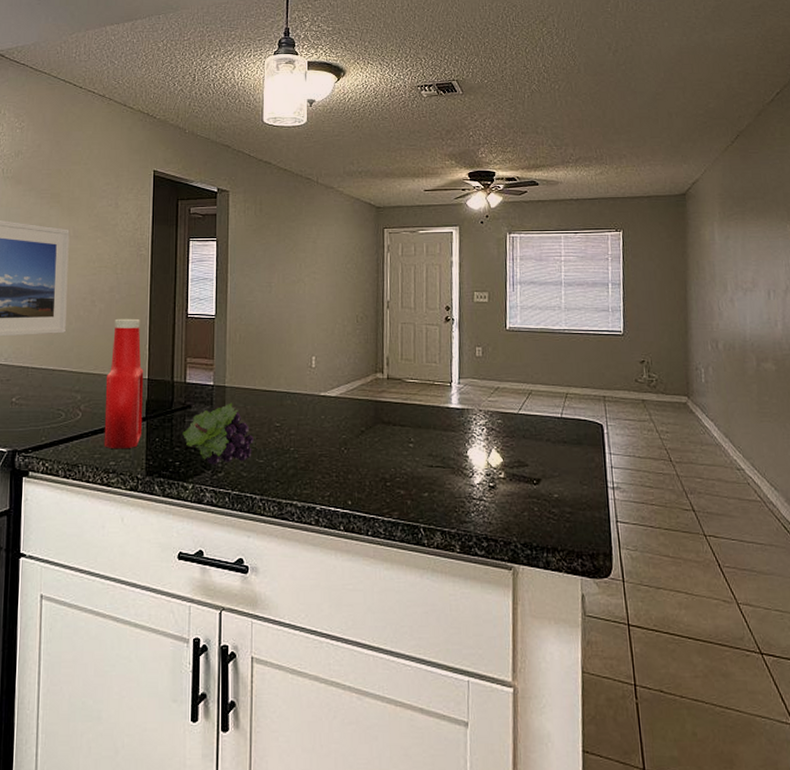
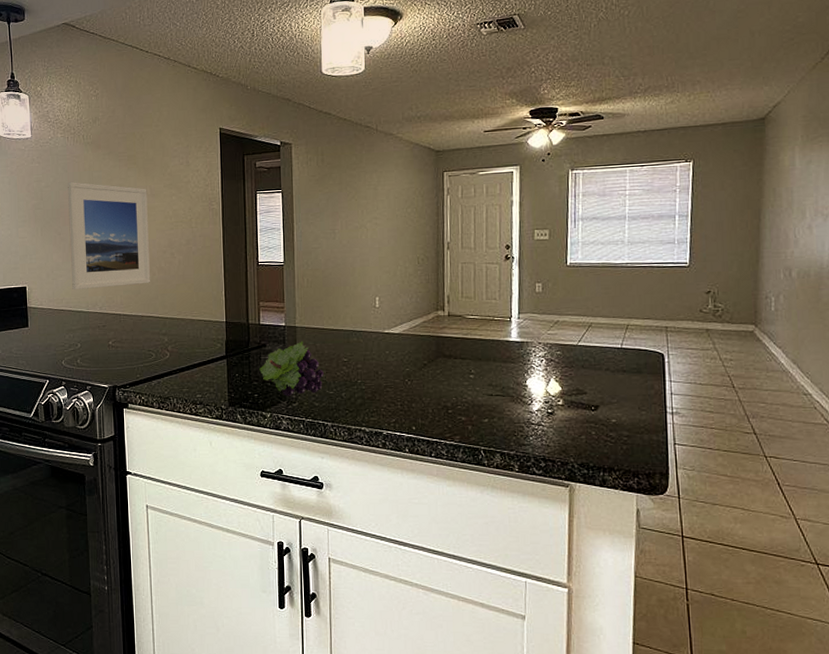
ketchup bottle: present [104,318,144,448] -> none [188,268,224,383]

